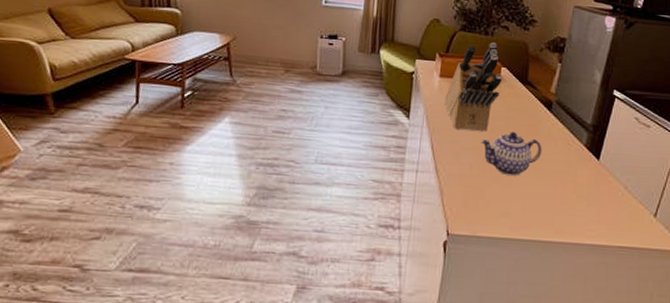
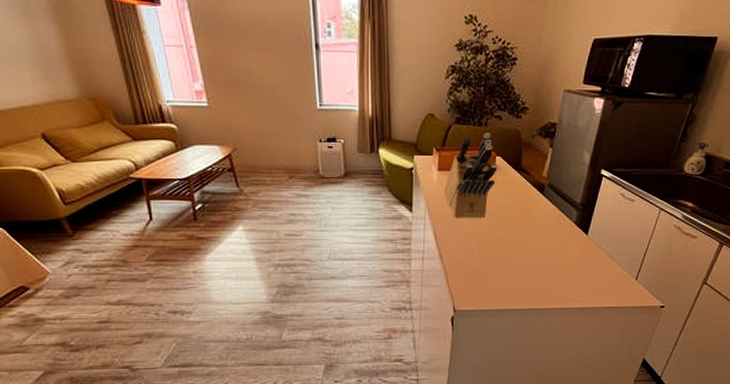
teapot: present [481,132,543,177] -> none [480,216,536,256]

